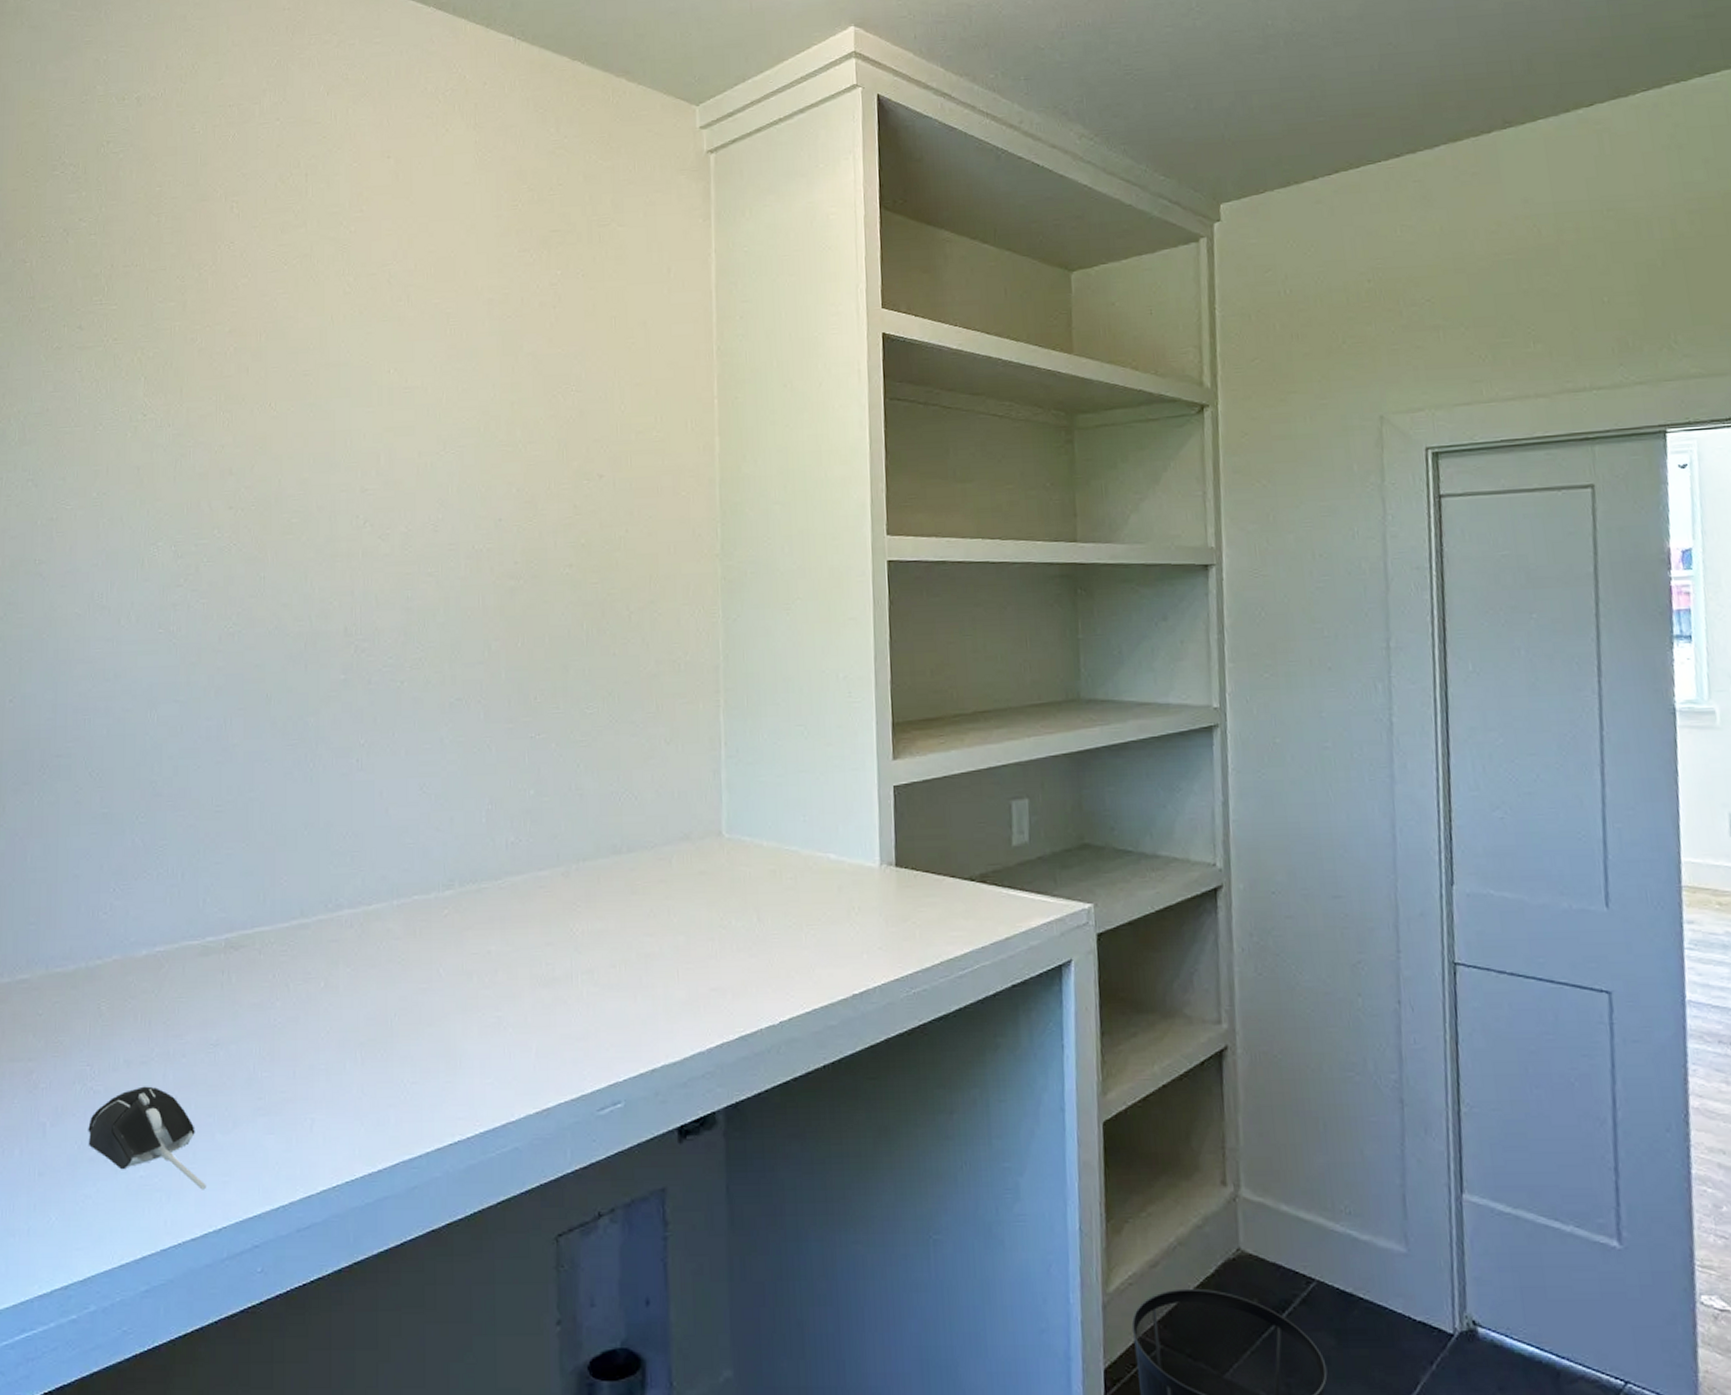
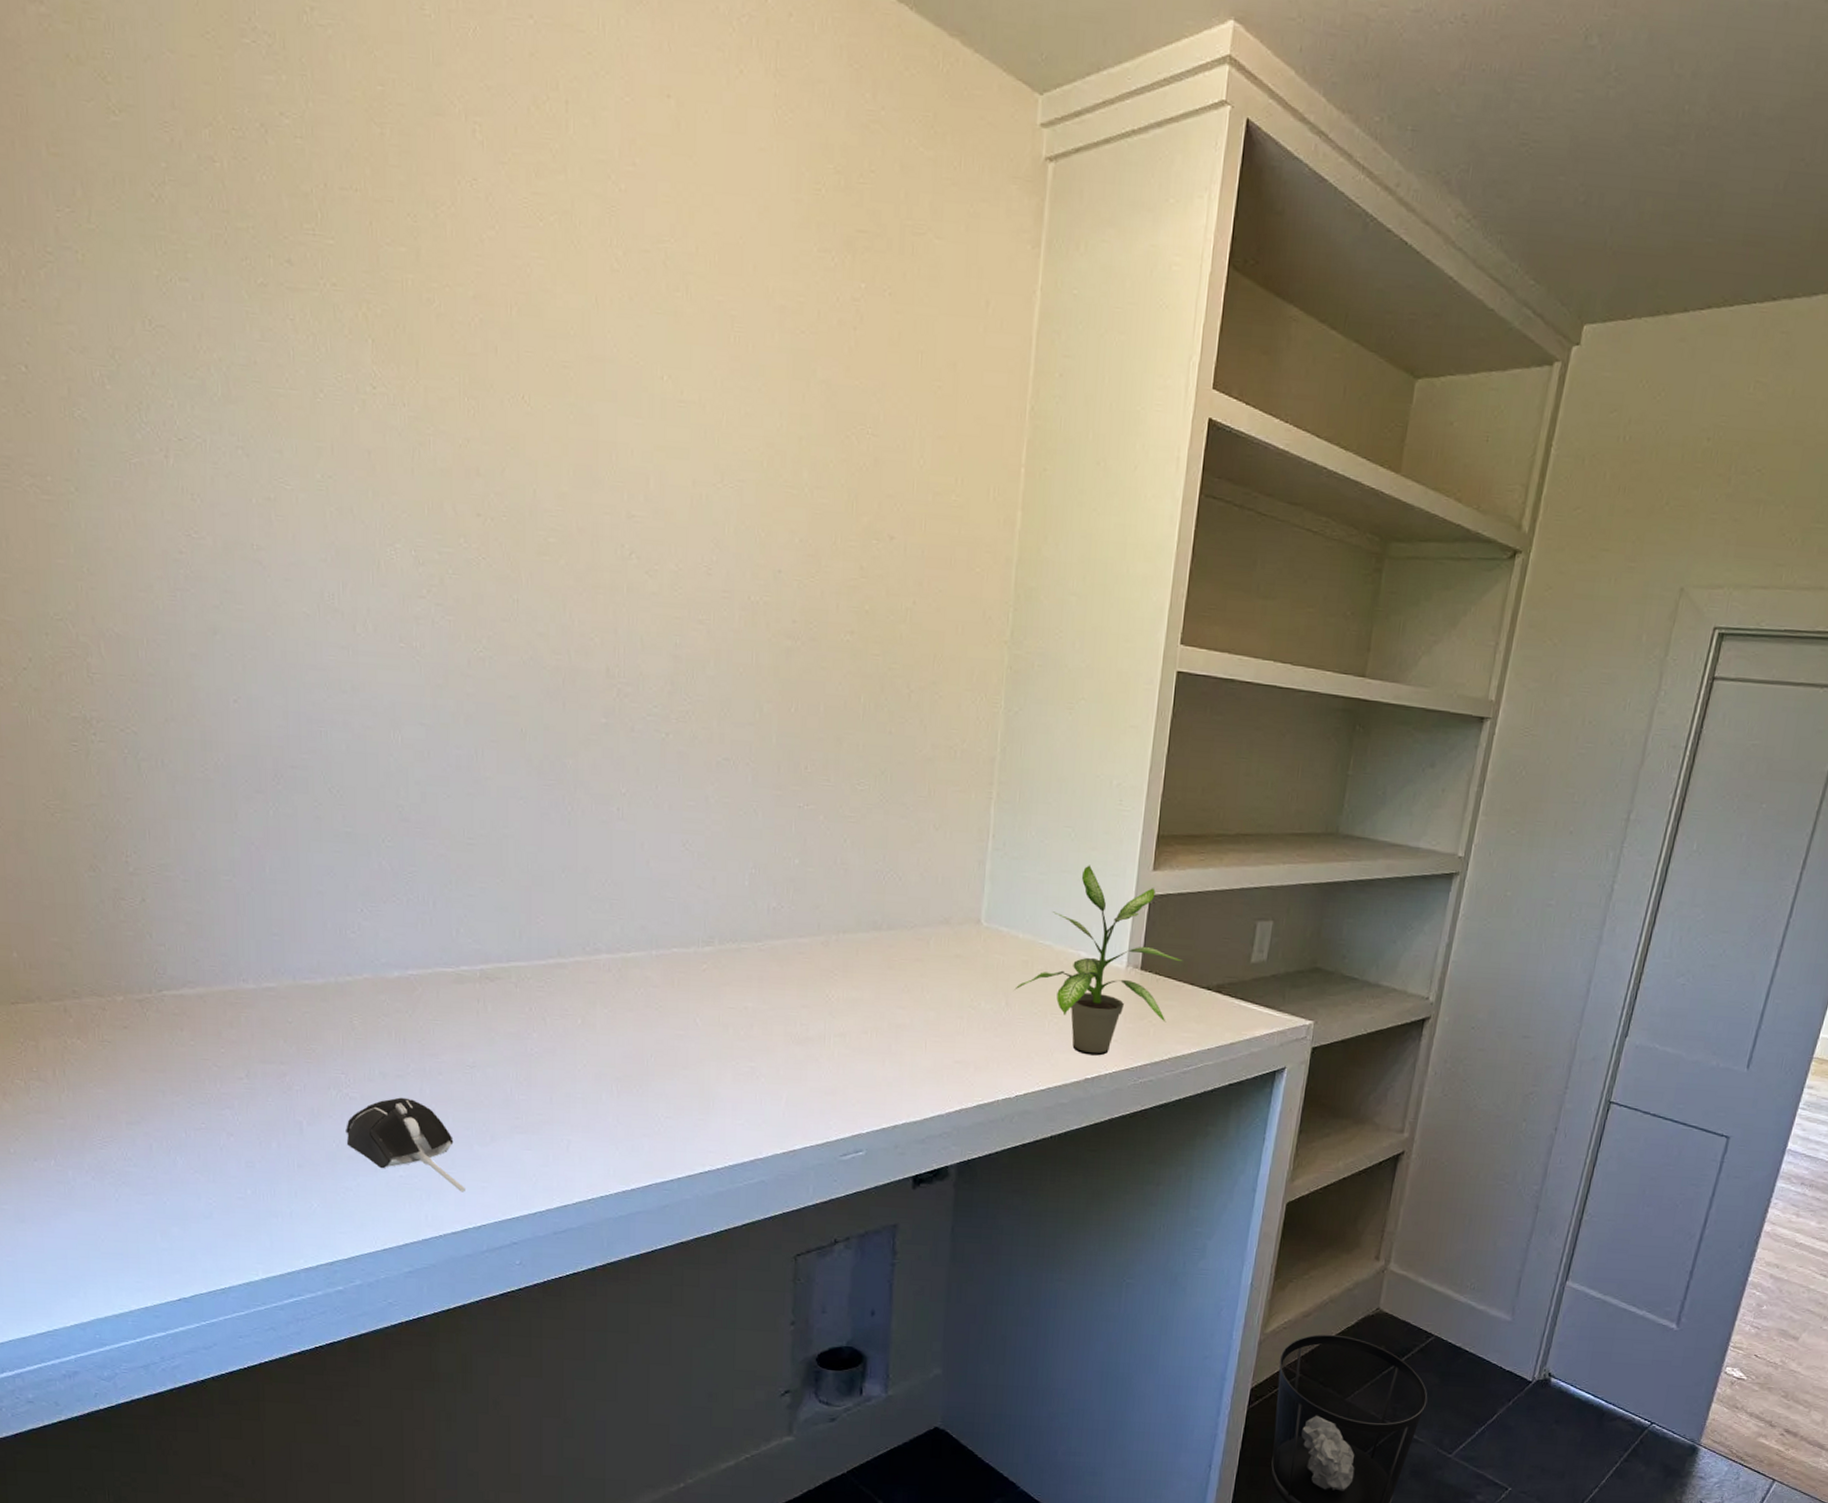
potted plant: none [765,762,939,968] -> present [1014,865,1183,1056]

